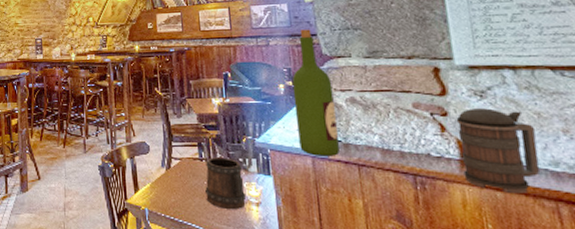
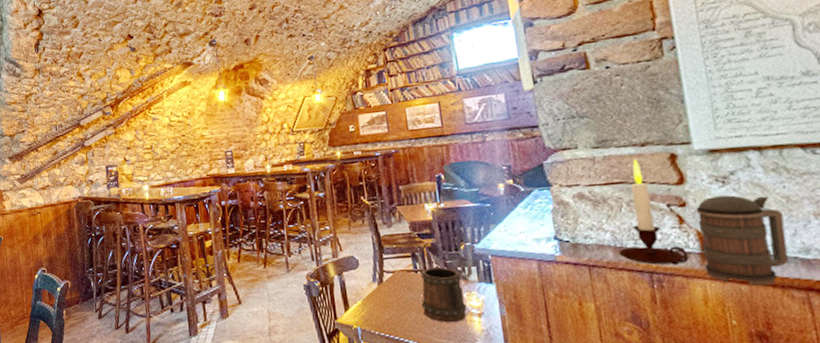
wine bottle: present [292,29,341,158] -> none [512,120,569,261]
candle: none [386,70,449,170] -> present [619,159,689,265]

